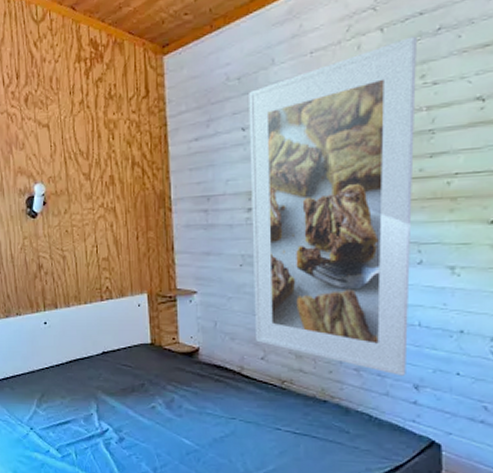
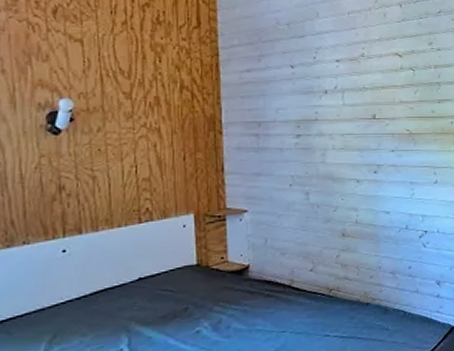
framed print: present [249,36,417,376] -> none [297,14,430,275]

